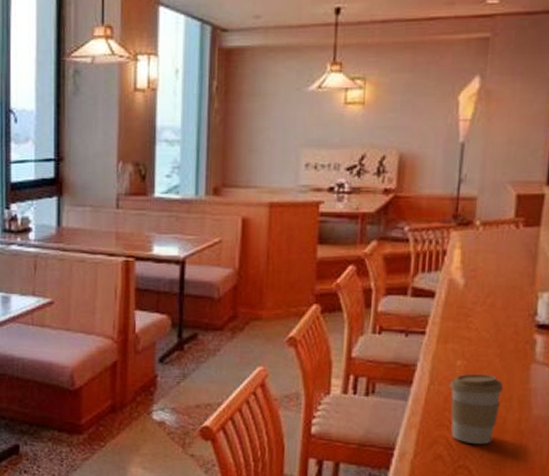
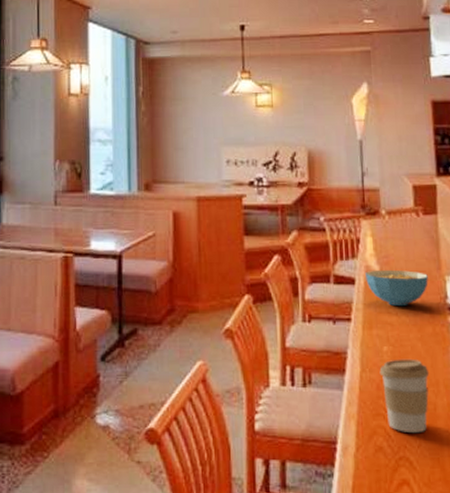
cereal bowl: none [447,283,519,322] -> present [365,269,428,307]

